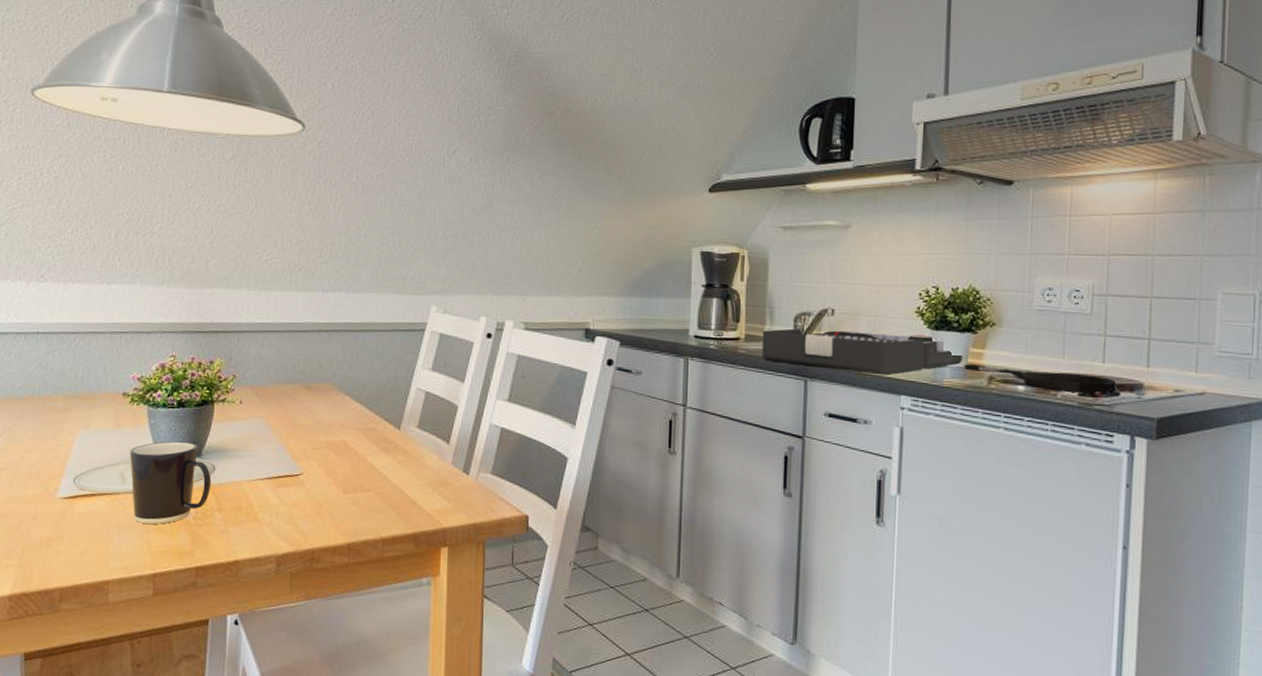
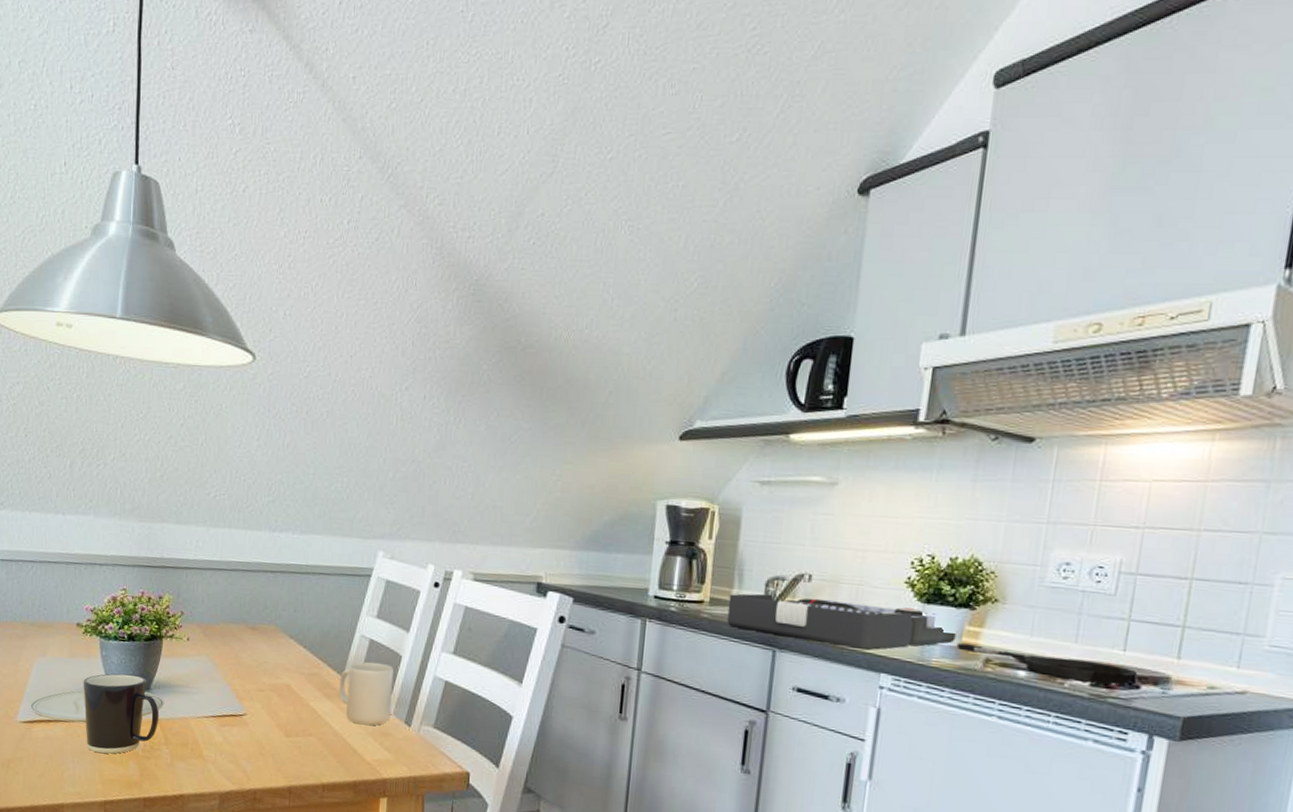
cup: none [396,413,450,477] -> present [339,662,394,726]

